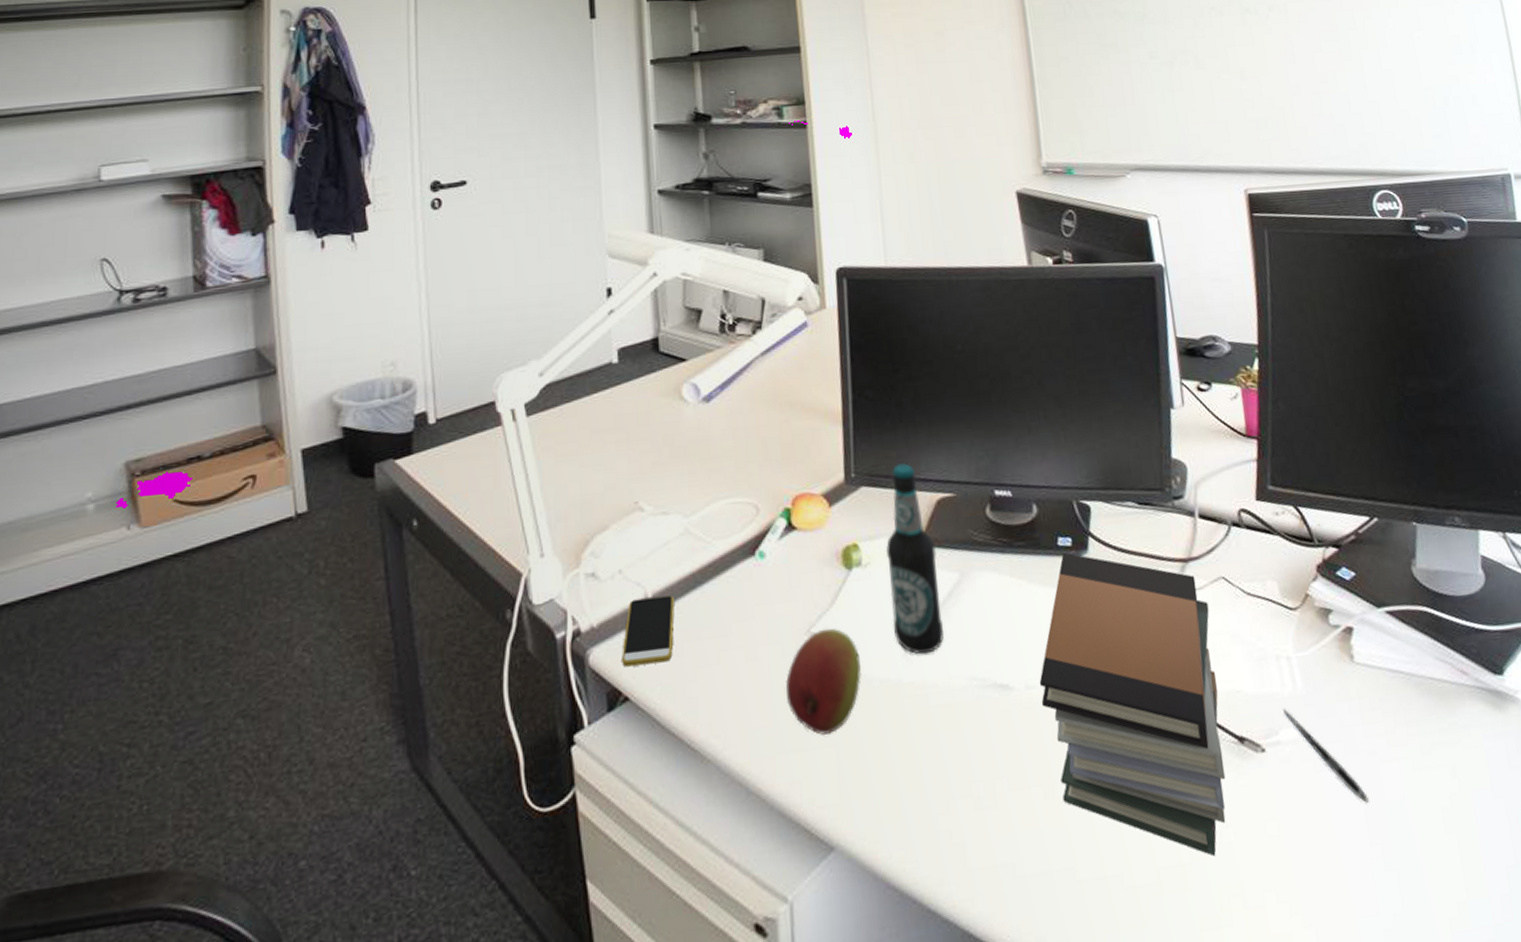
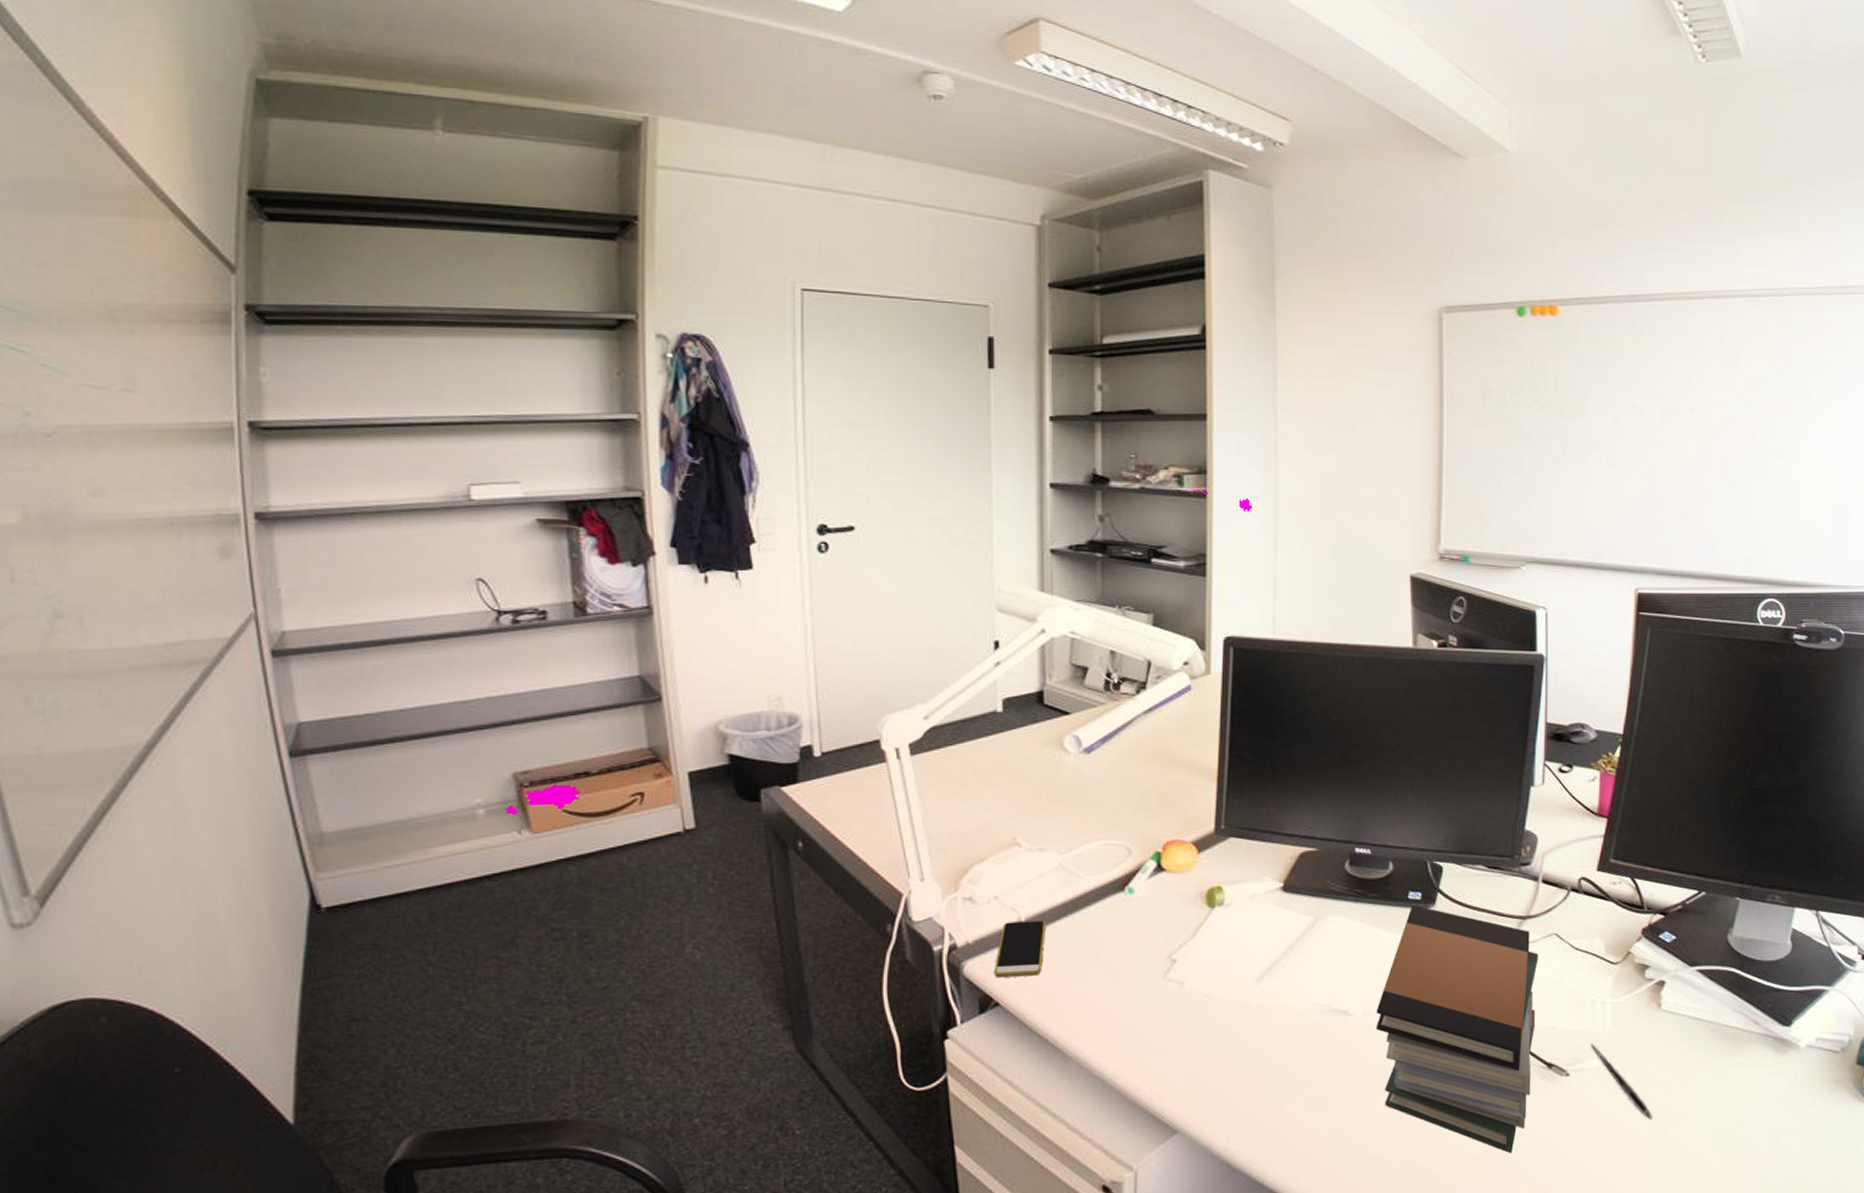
fruit: present [786,628,861,736] -> none [1145,956,1215,1044]
bottle: present [885,463,944,655] -> none [1247,819,1294,982]

